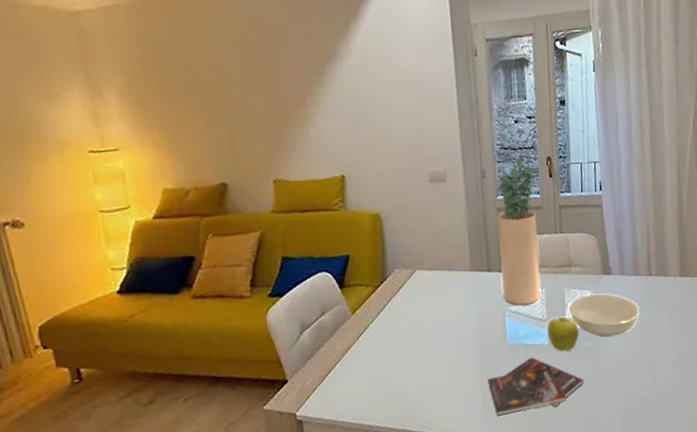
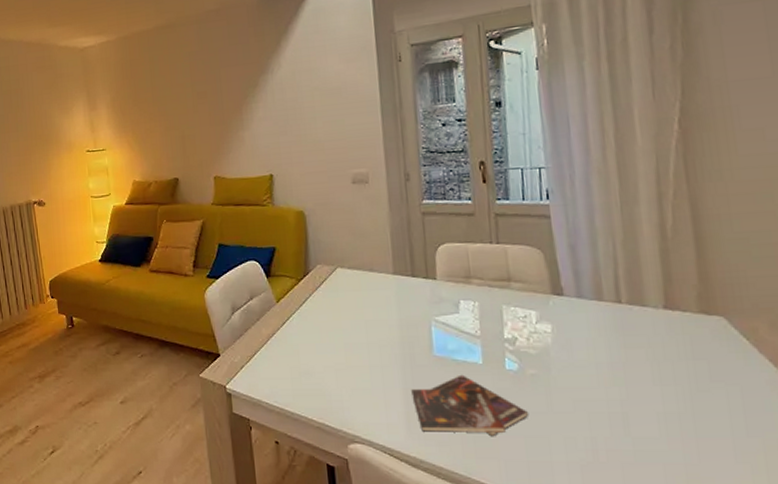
vase: present [497,151,541,306] -> none [422,154,473,317]
fruit: present [546,316,579,352] -> none [480,335,522,375]
bowl: present [569,293,640,337] -> none [508,316,605,369]

